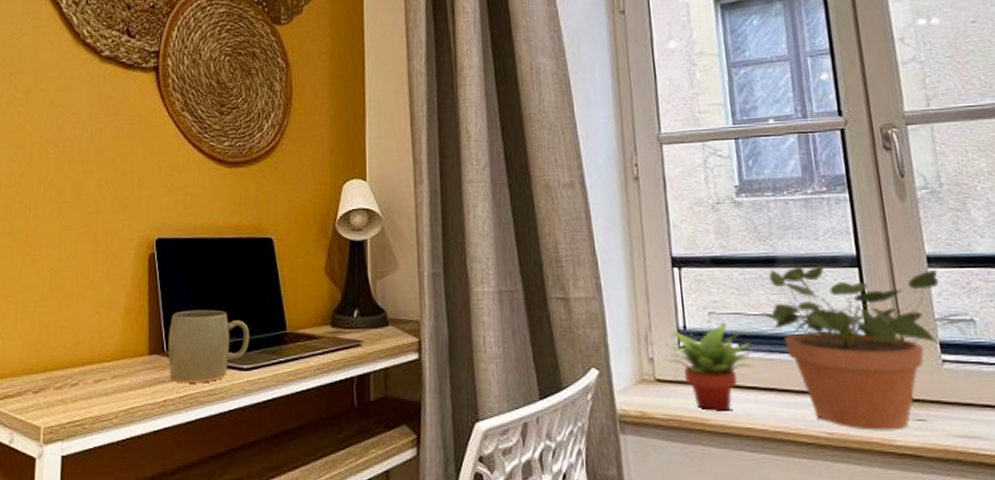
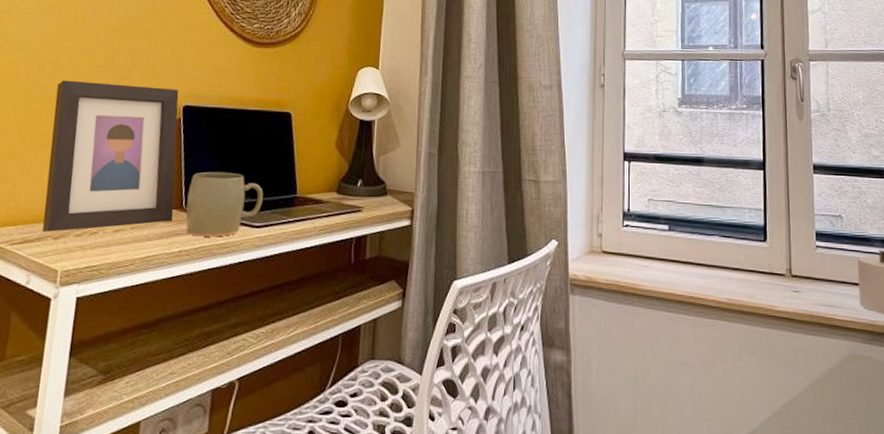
picture frame: none [21,220,155,386] -> present [42,80,179,232]
succulent plant: present [664,321,754,413] -> none [610,206,679,280]
potted plant: present [759,265,975,431] -> none [687,166,842,300]

